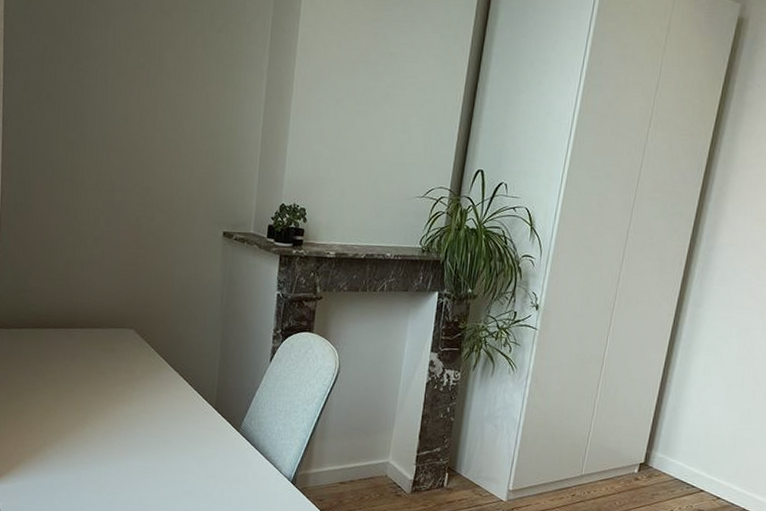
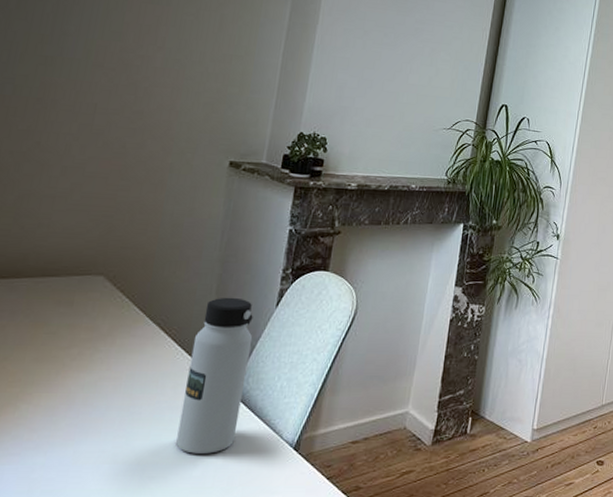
water bottle: none [199,351,253,479] -> present [176,297,253,454]

